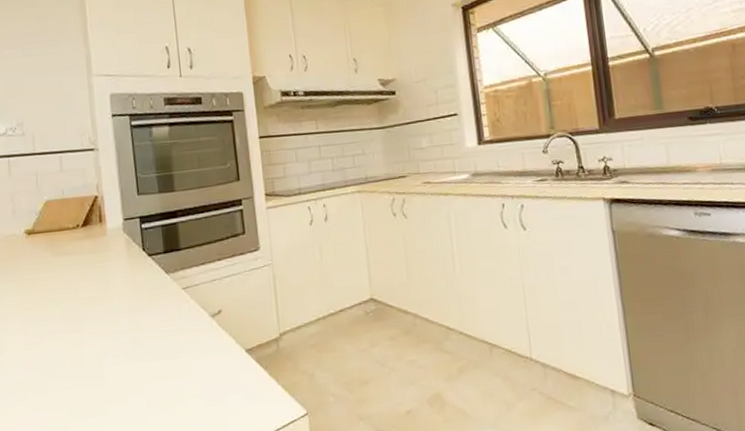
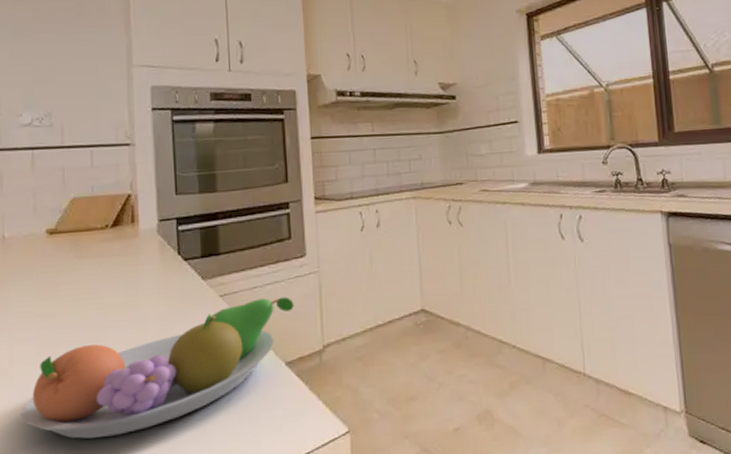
fruit bowl: none [13,288,251,420] -> present [21,297,294,439]

